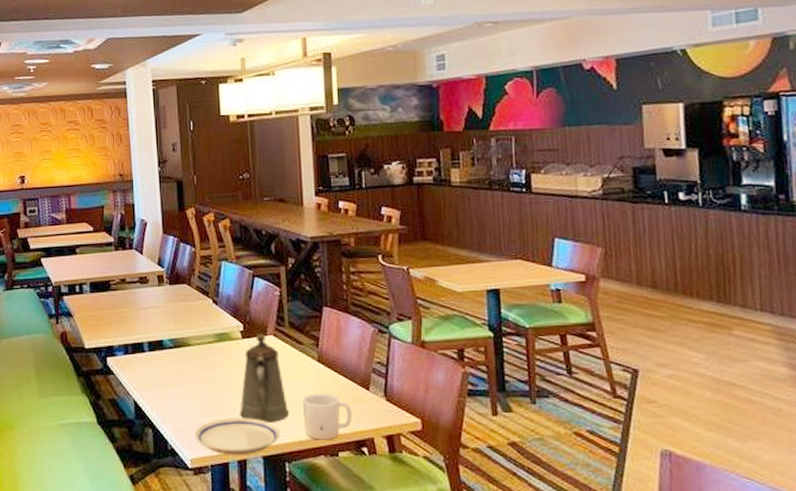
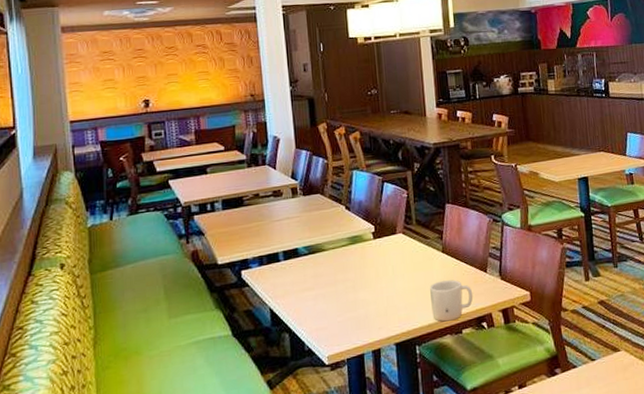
plate: present [194,418,280,456] -> none [330,310,411,347]
coffee pot: present [240,333,289,422] -> none [373,232,418,313]

